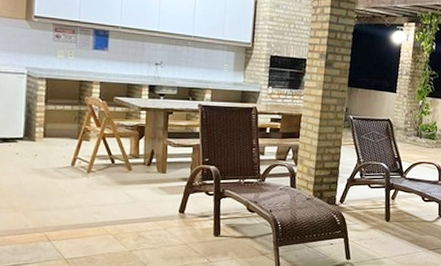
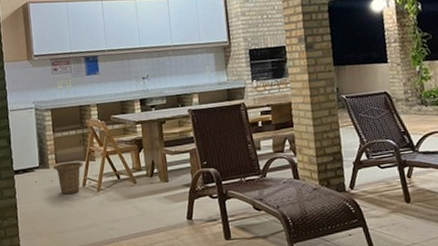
basket: none [40,137,75,172] -> present [53,161,83,195]

